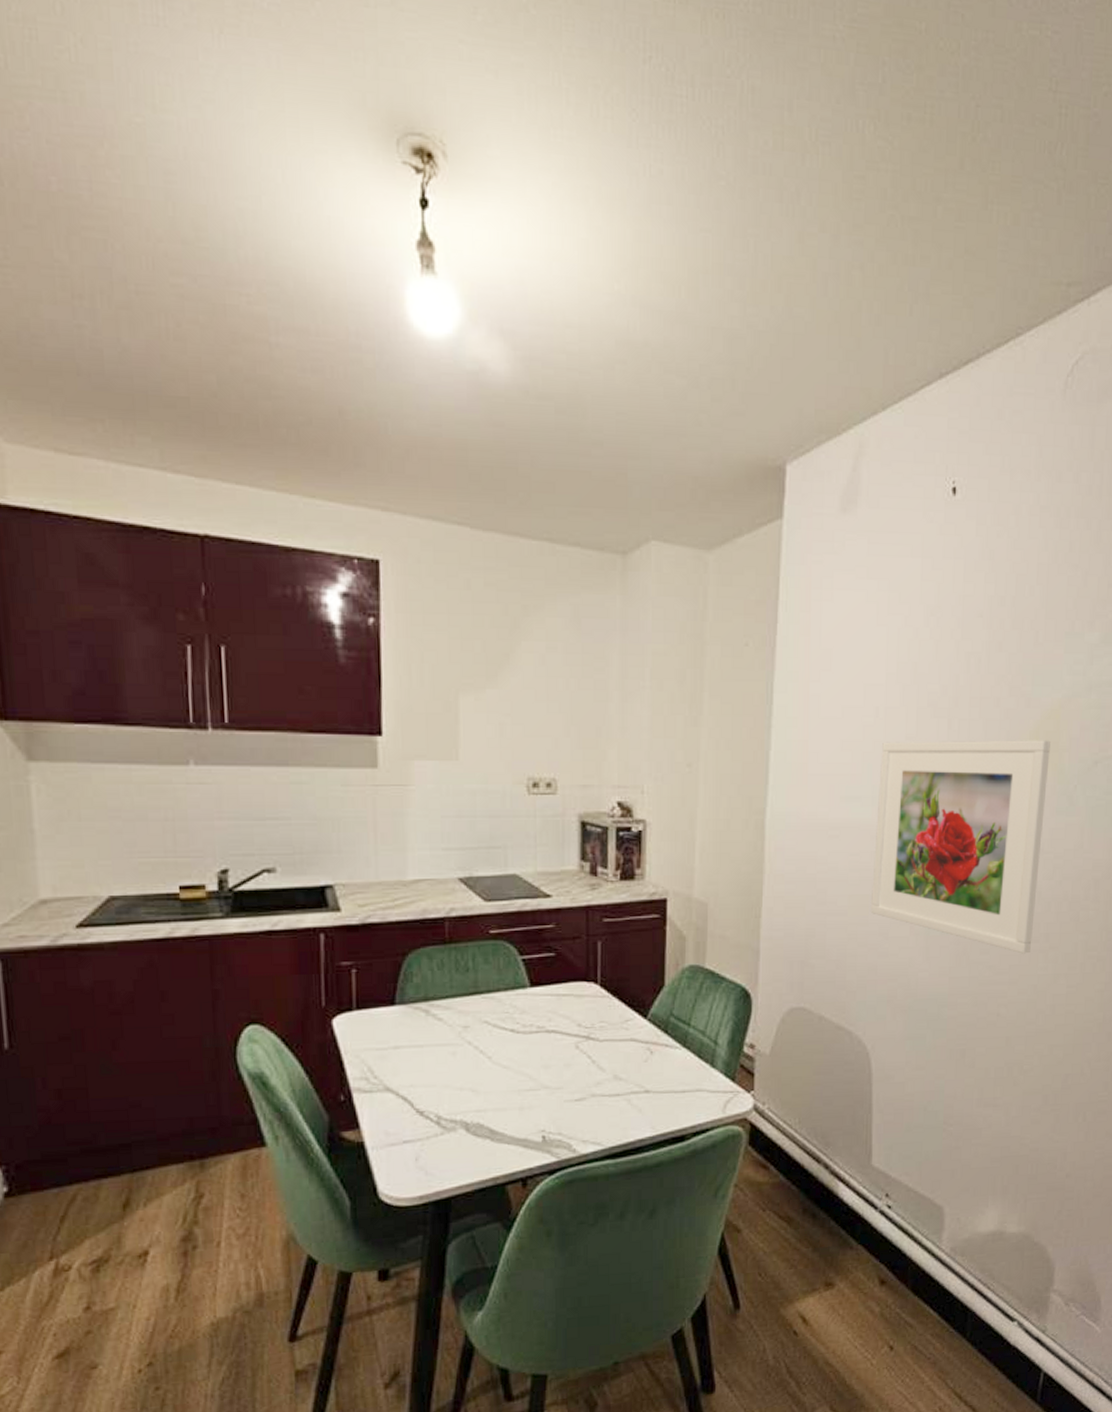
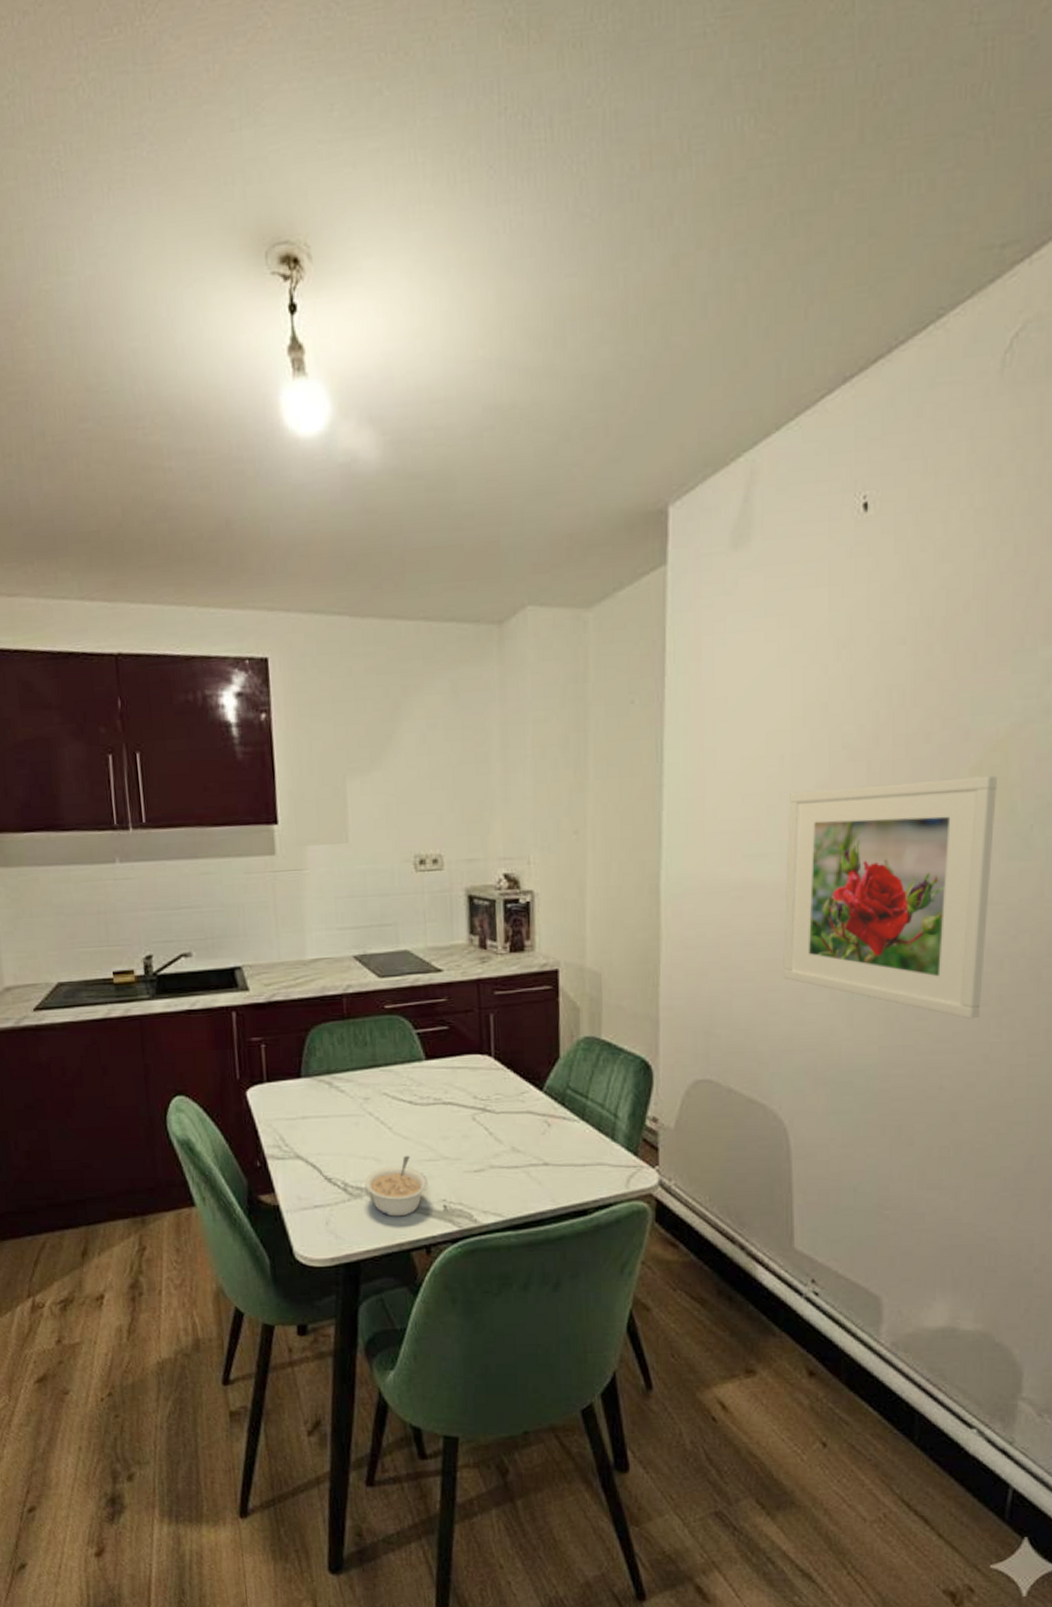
legume: none [459,1085,527,1150] -> present [364,1155,428,1217]

